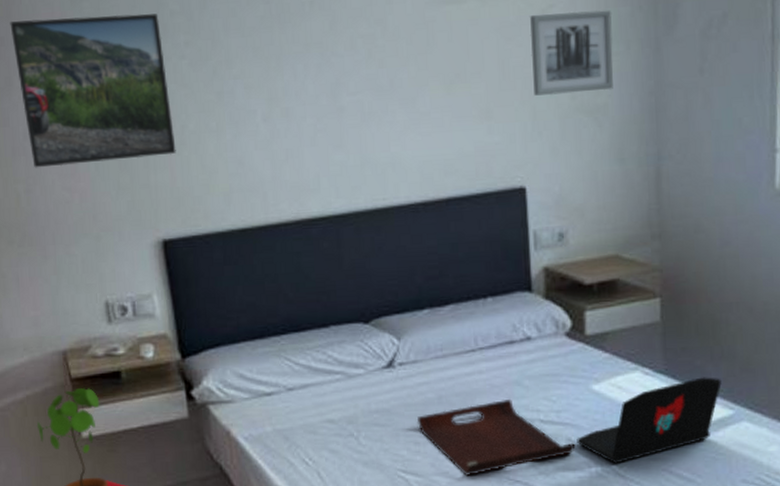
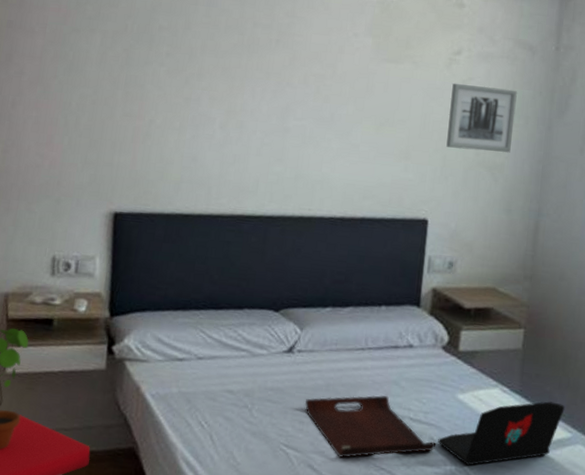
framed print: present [10,14,176,168] -> none [15,10,149,143]

